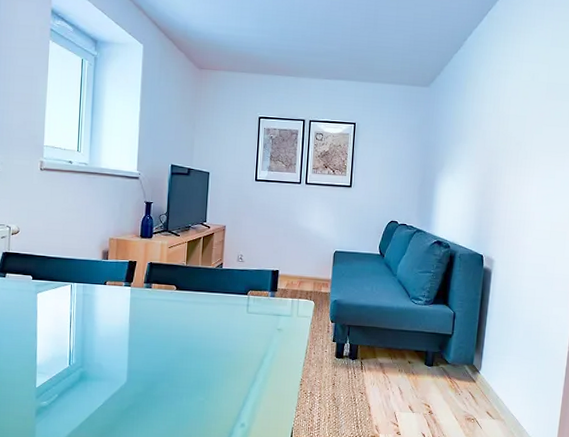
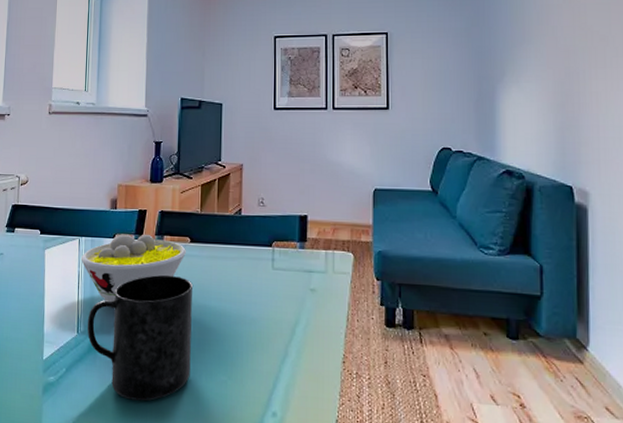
bowl: none [73,281,172,339] -> present [81,234,186,302]
mug: none [78,316,178,419] -> present [87,275,194,401]

